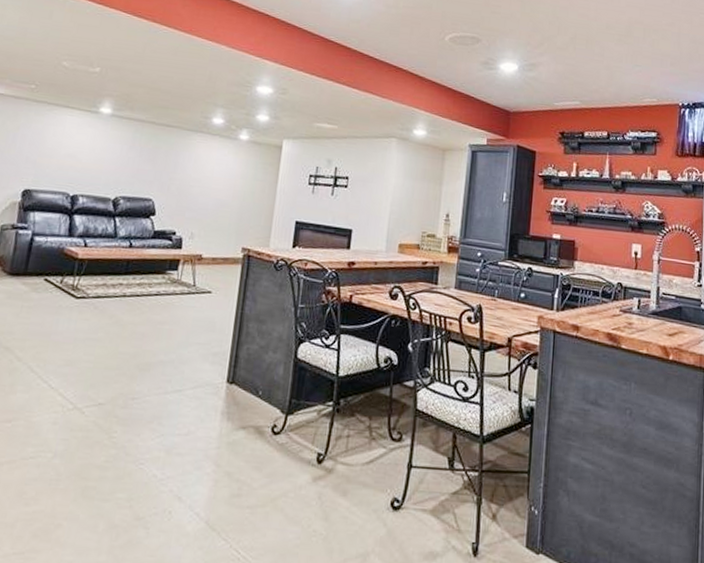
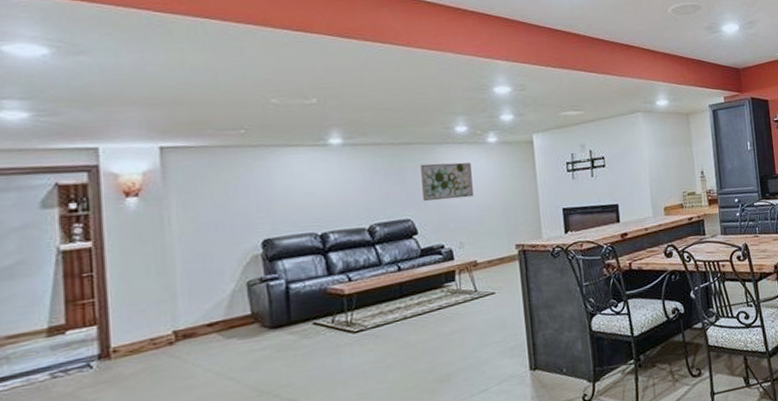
wall art: none [168,148,219,190] -> present [421,162,474,202]

